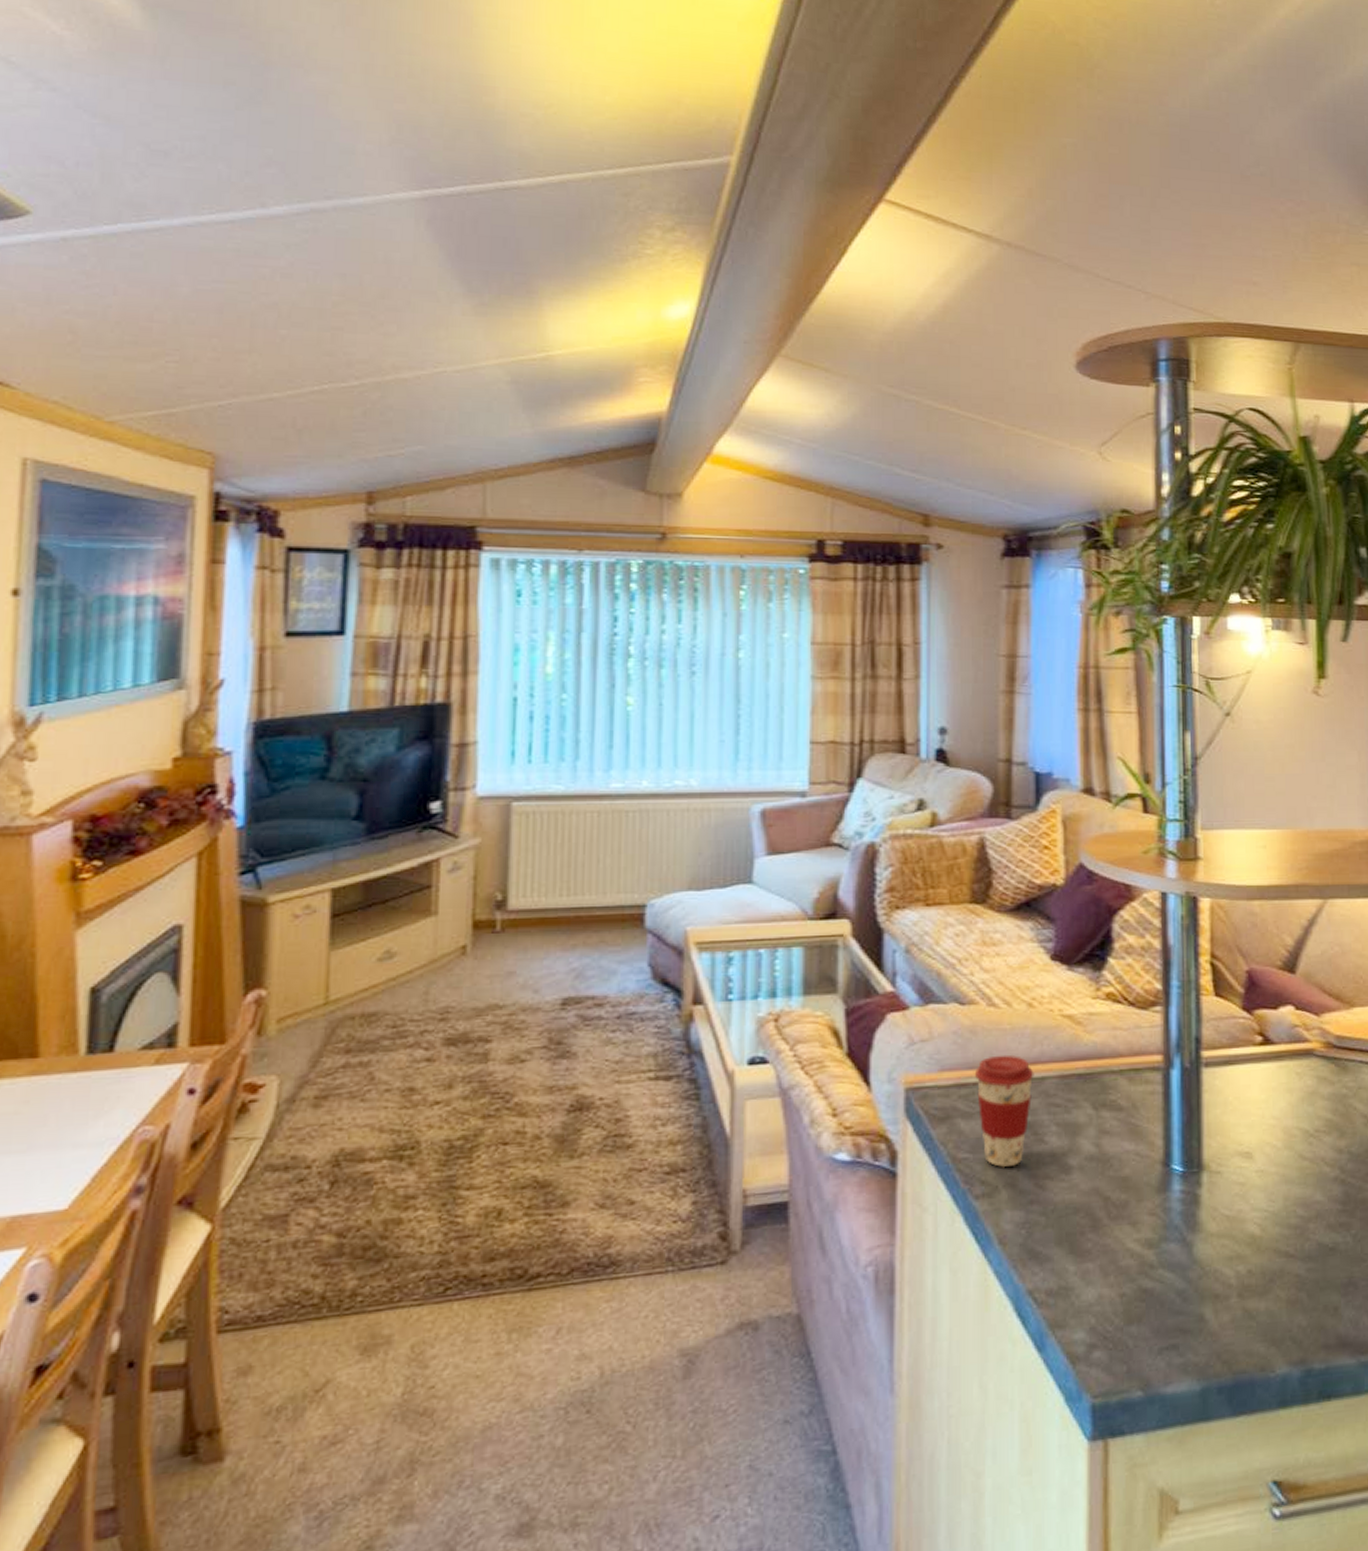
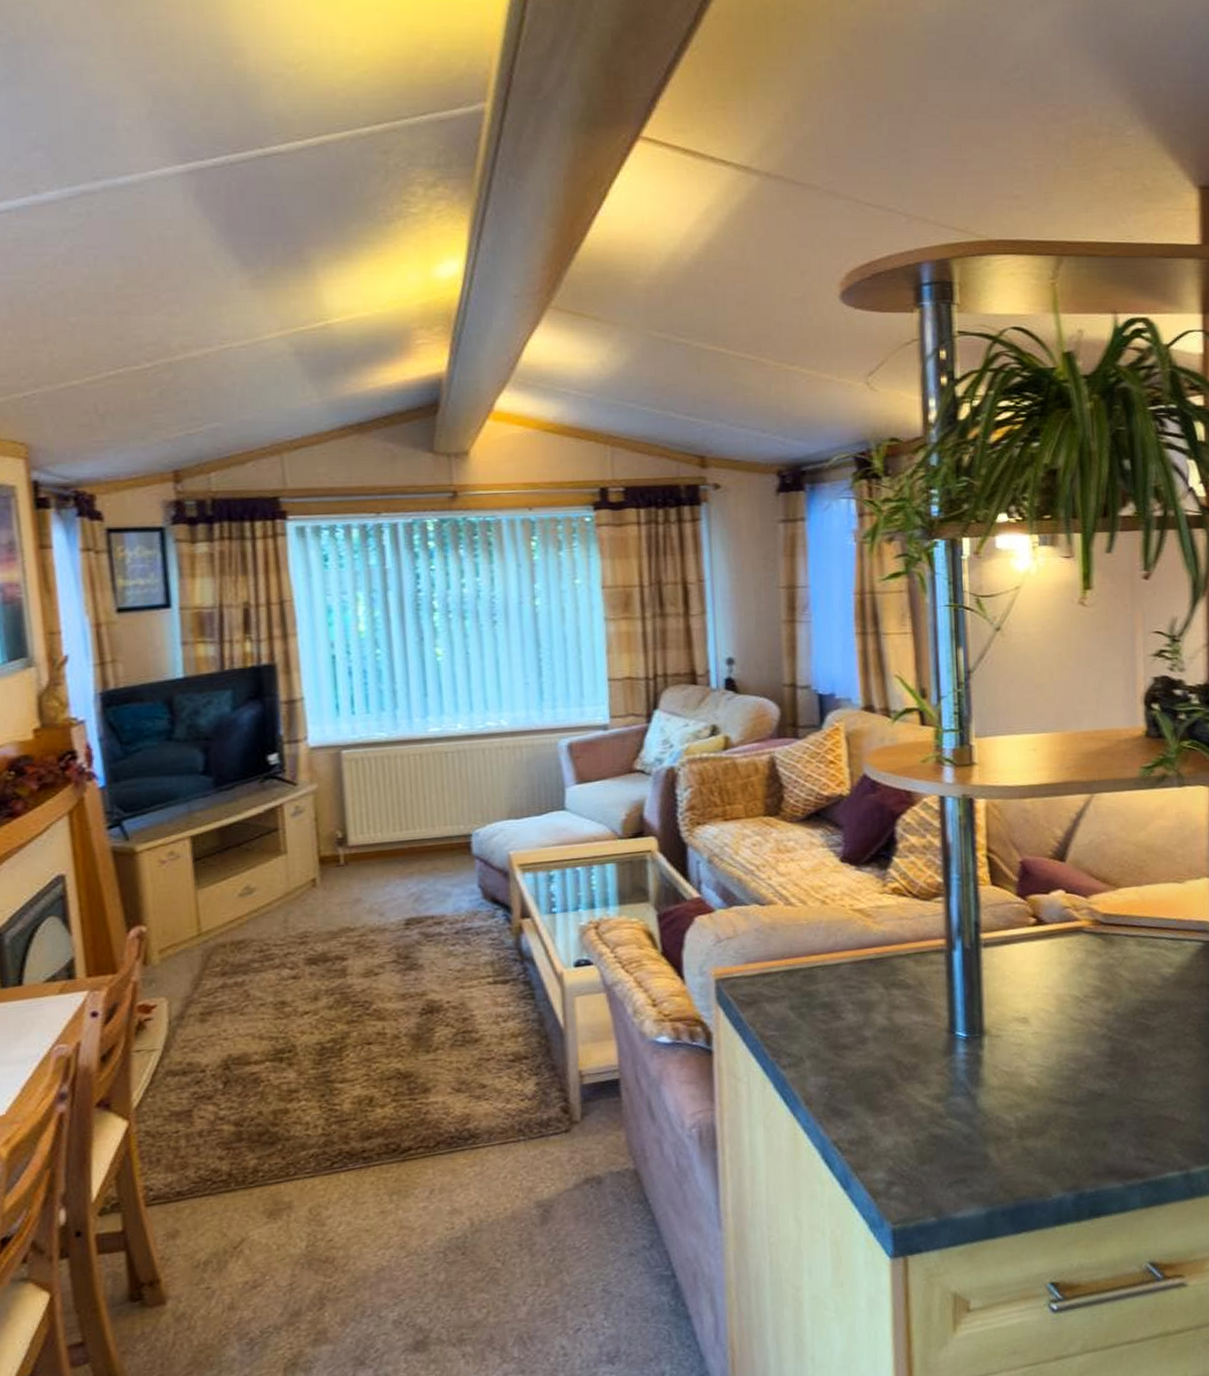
coffee cup: present [974,1055,1034,1168] -> none [776,946,830,1042]

